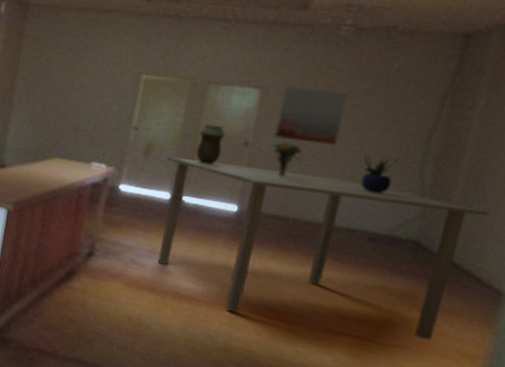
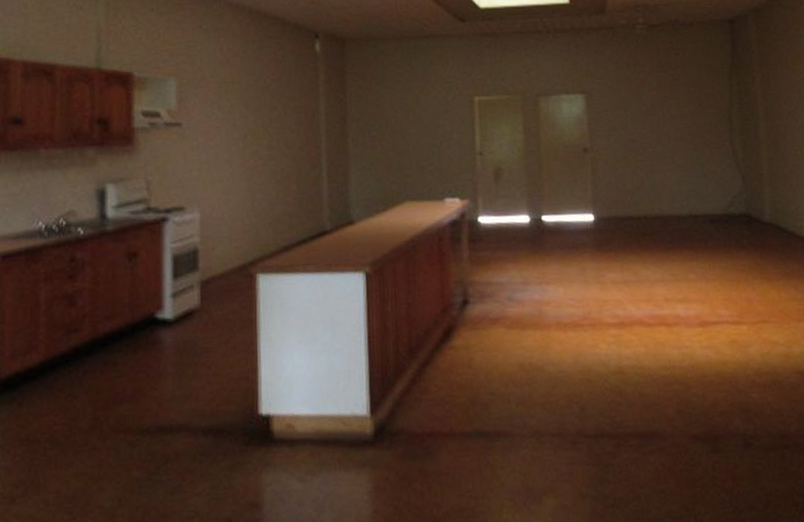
dining table: present [157,156,490,340] -> none [517,167,793,329]
decorative urn: present [196,123,225,165] -> none [541,135,566,178]
bouquet: present [272,140,305,177] -> none [608,140,637,177]
wall art: present [274,86,348,146] -> none [604,85,661,140]
potted plant: present [360,155,400,194] -> none [685,137,714,176]

